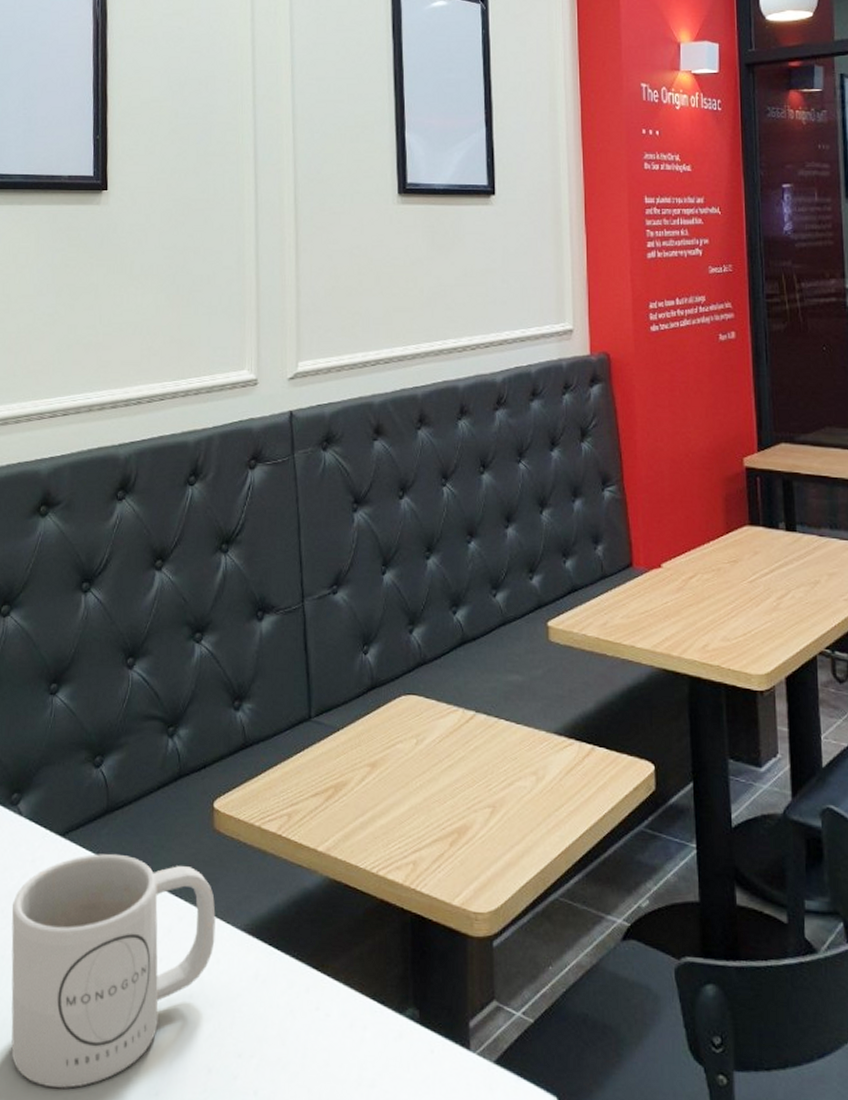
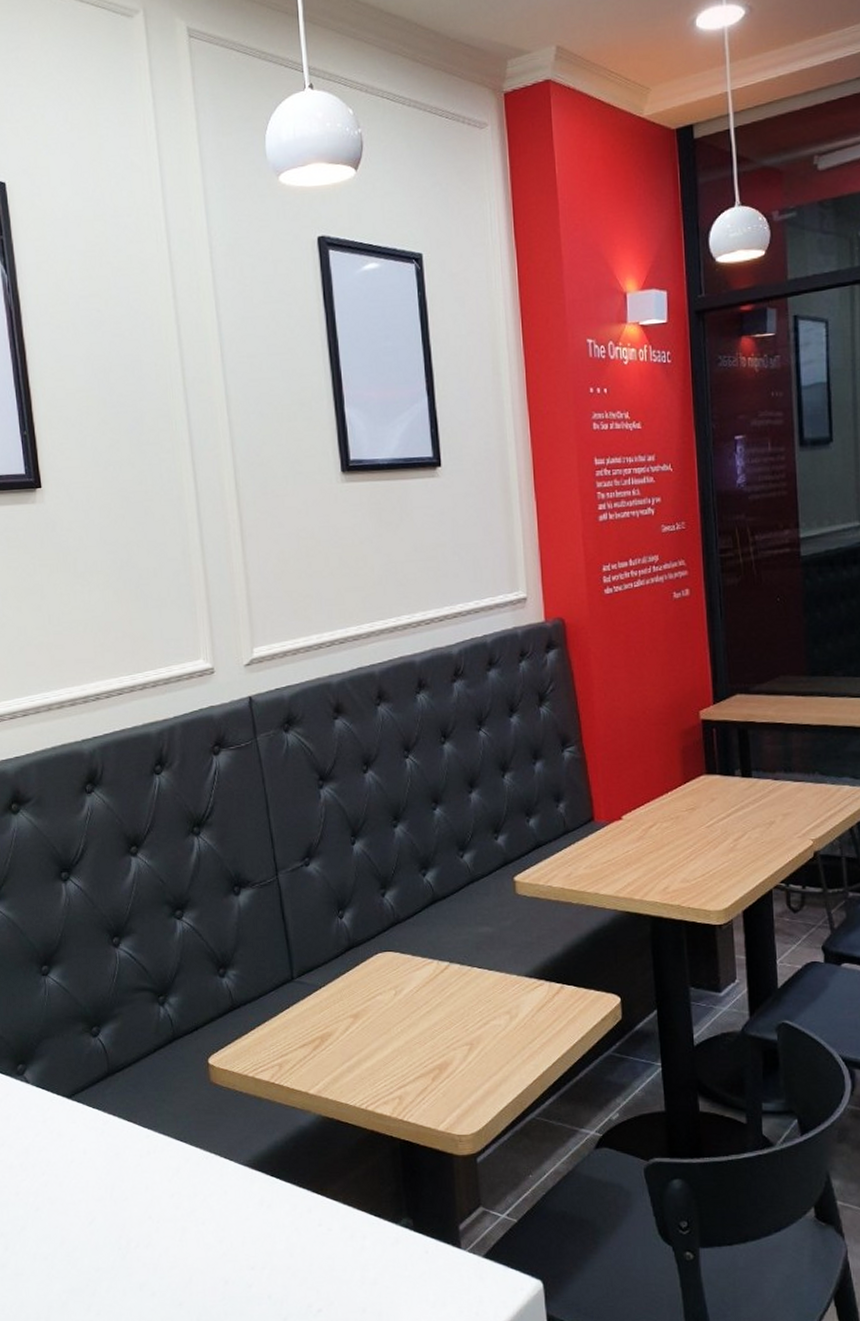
mug: present [11,853,216,1088] -> none [29,1109,221,1306]

